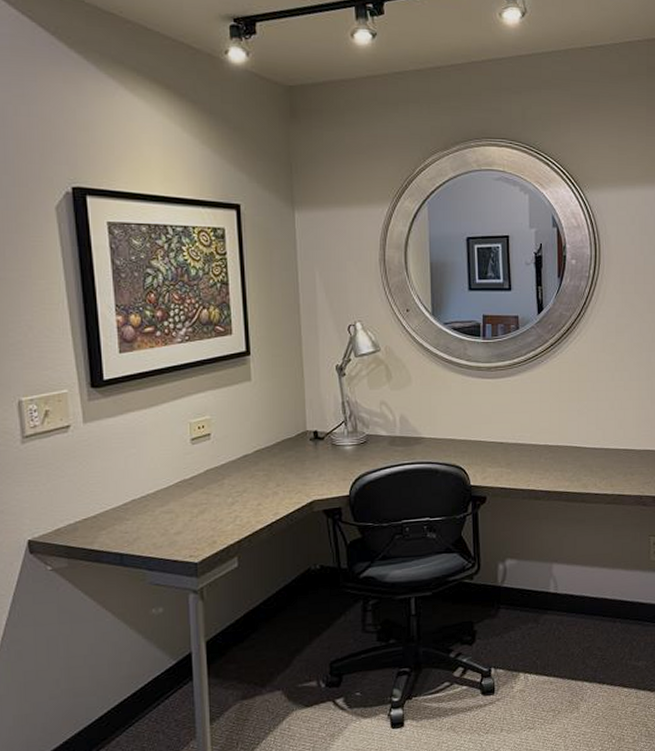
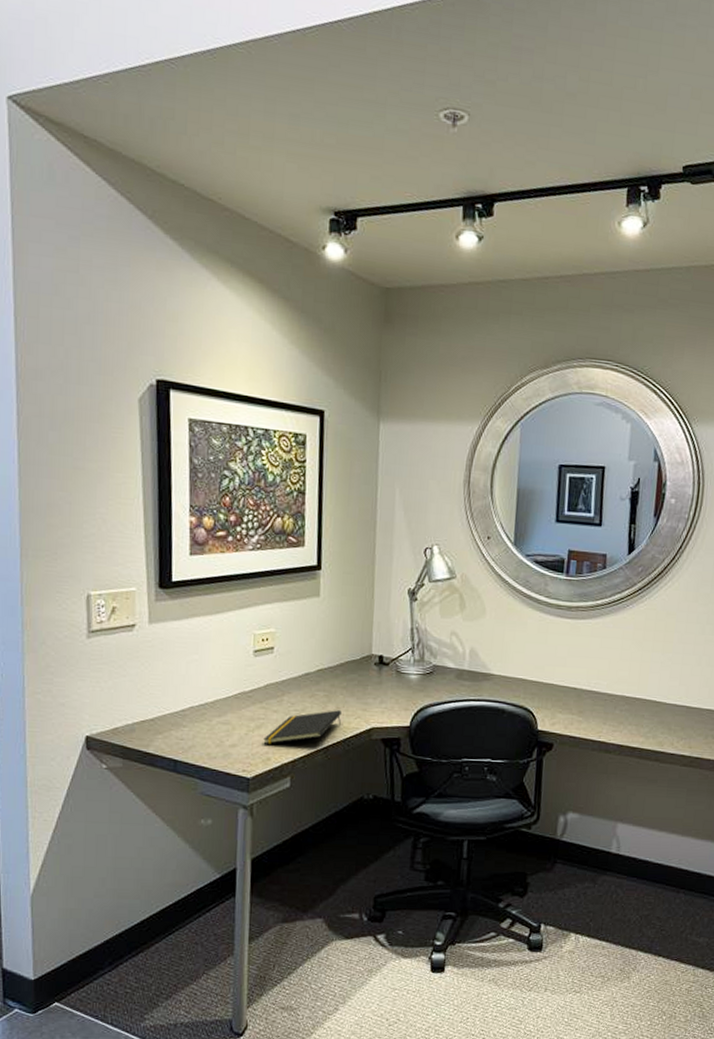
notepad: none [208,487,282,528] -> present [263,710,342,744]

